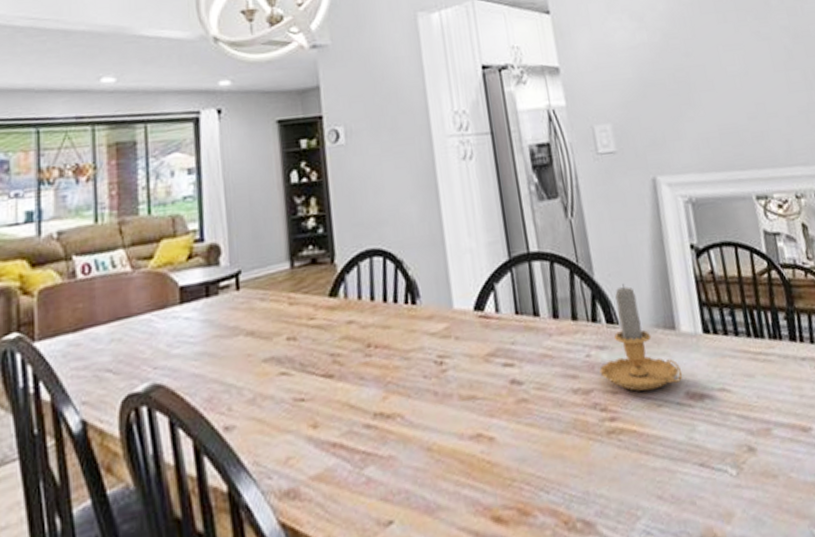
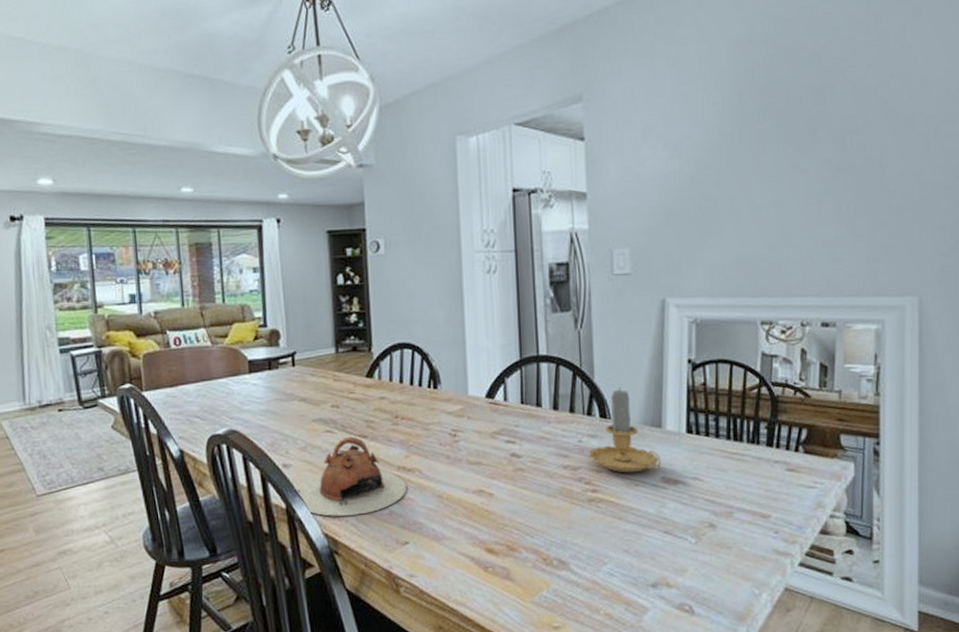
teapot: none [237,377,387,496] -> present [293,436,407,516]

